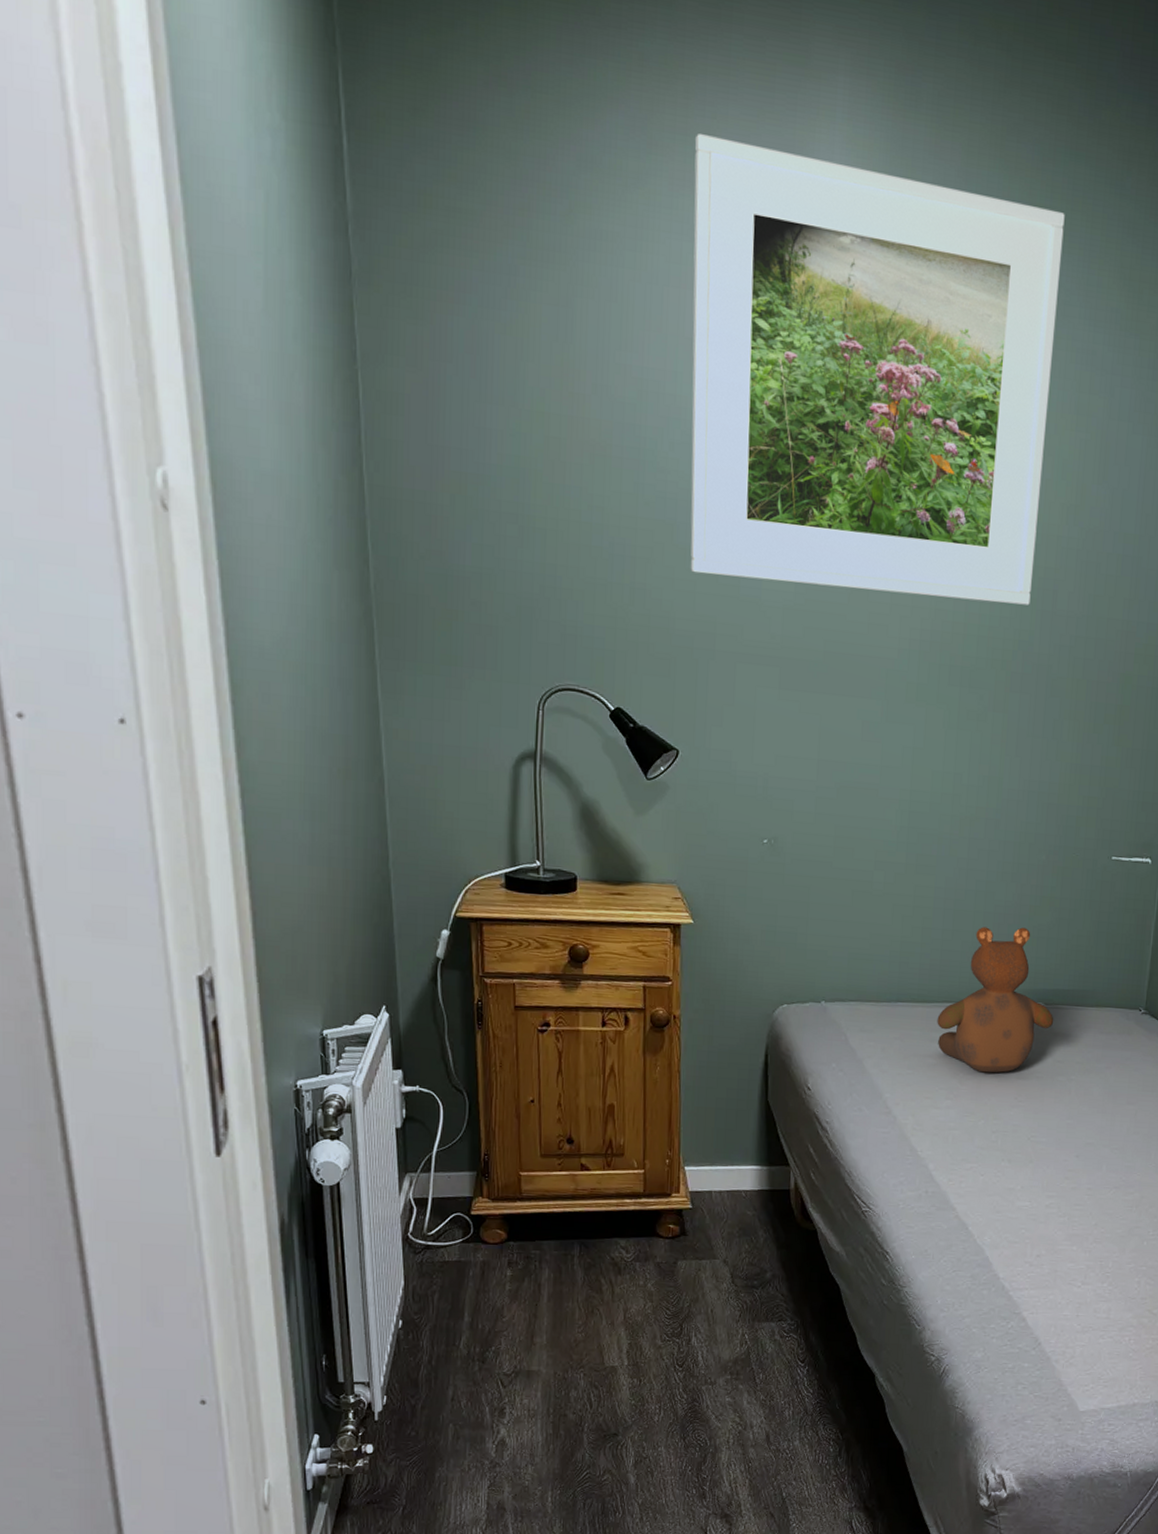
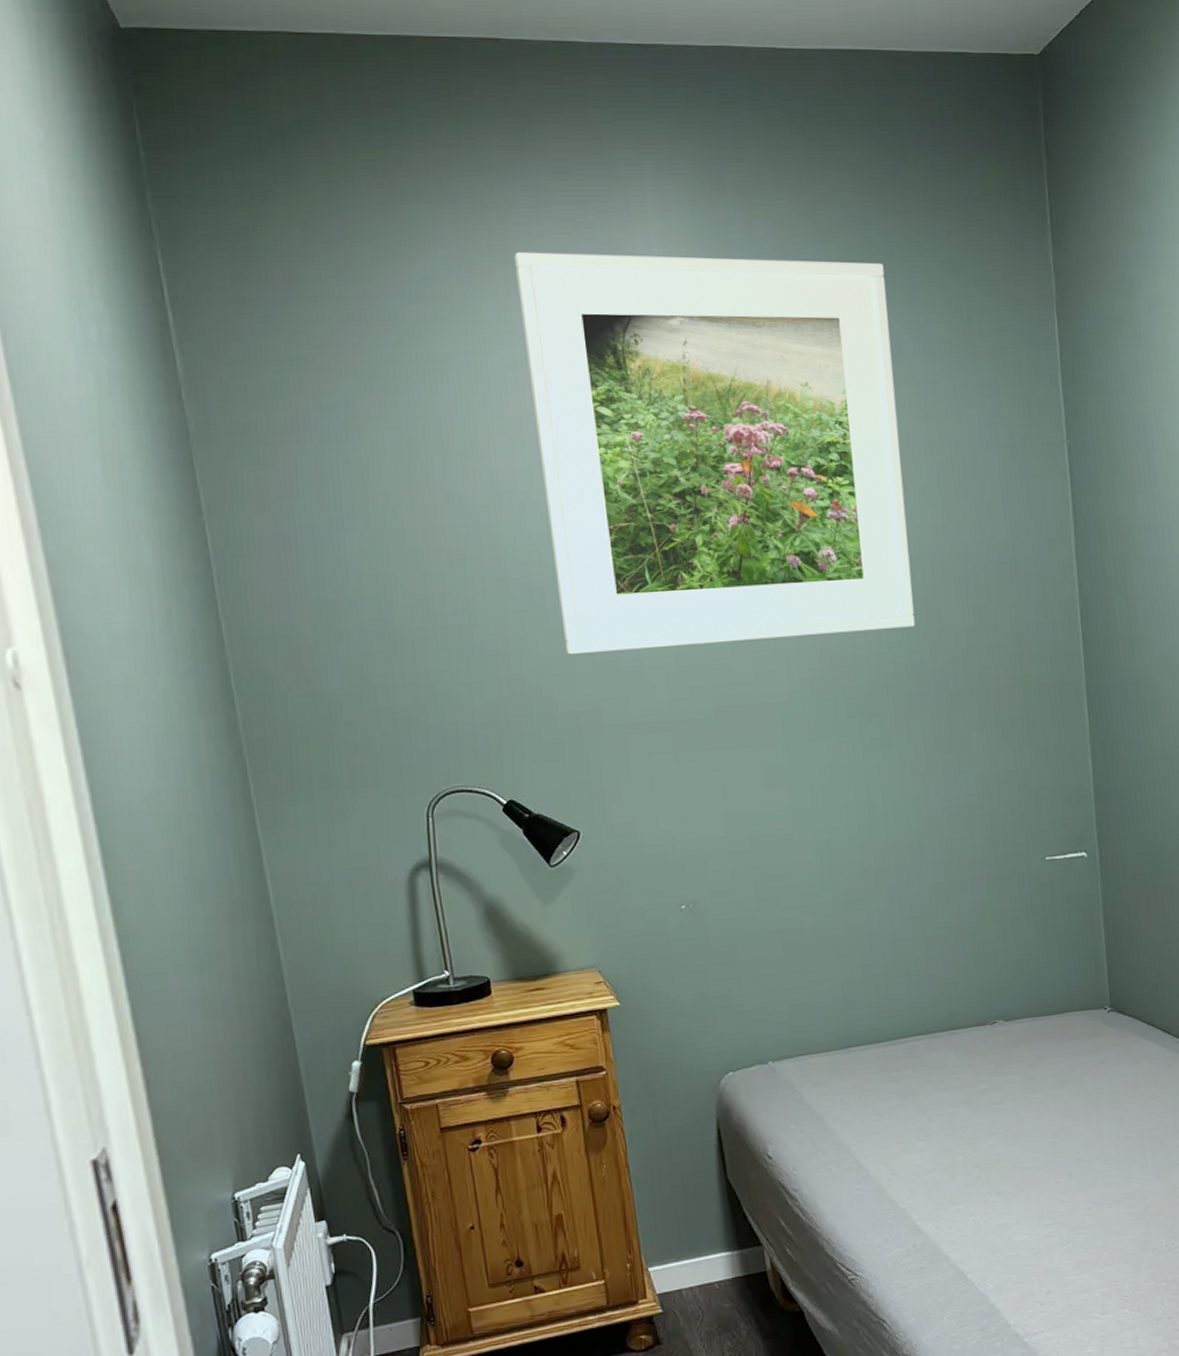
teddy bear: present [937,927,1054,1073] -> none [894,945,1018,1106]

